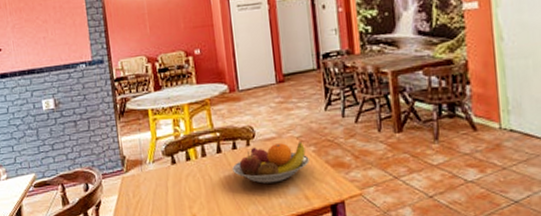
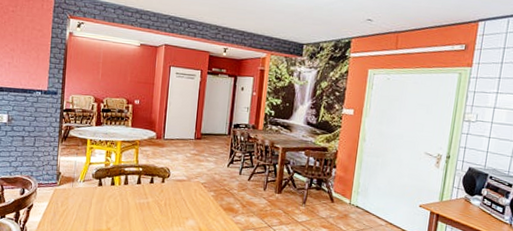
fruit bowl: present [232,142,309,184] -> none [147,184,208,215]

